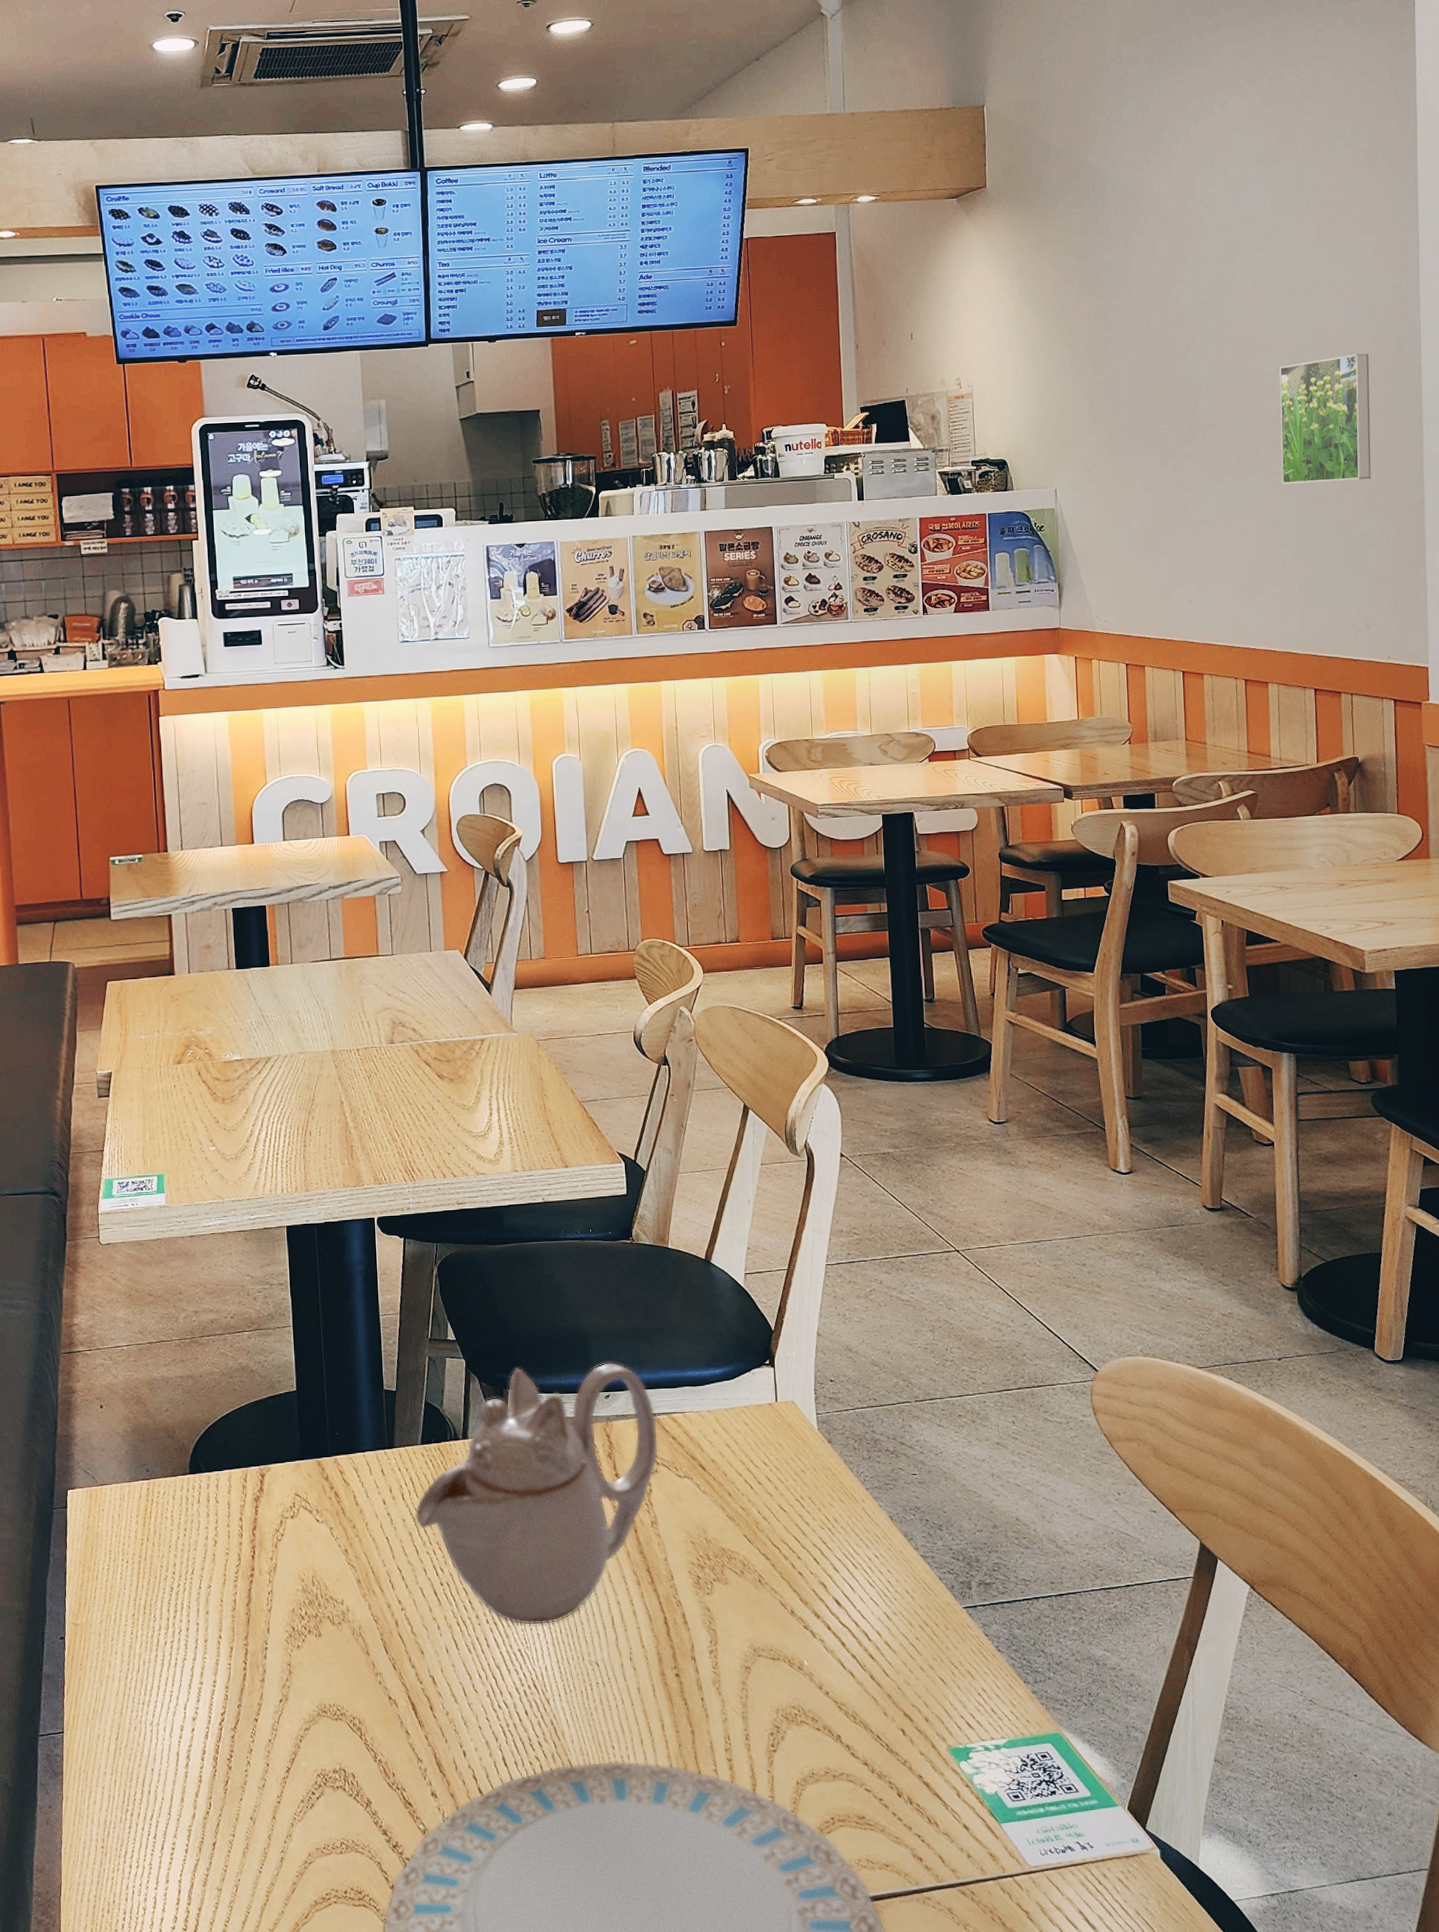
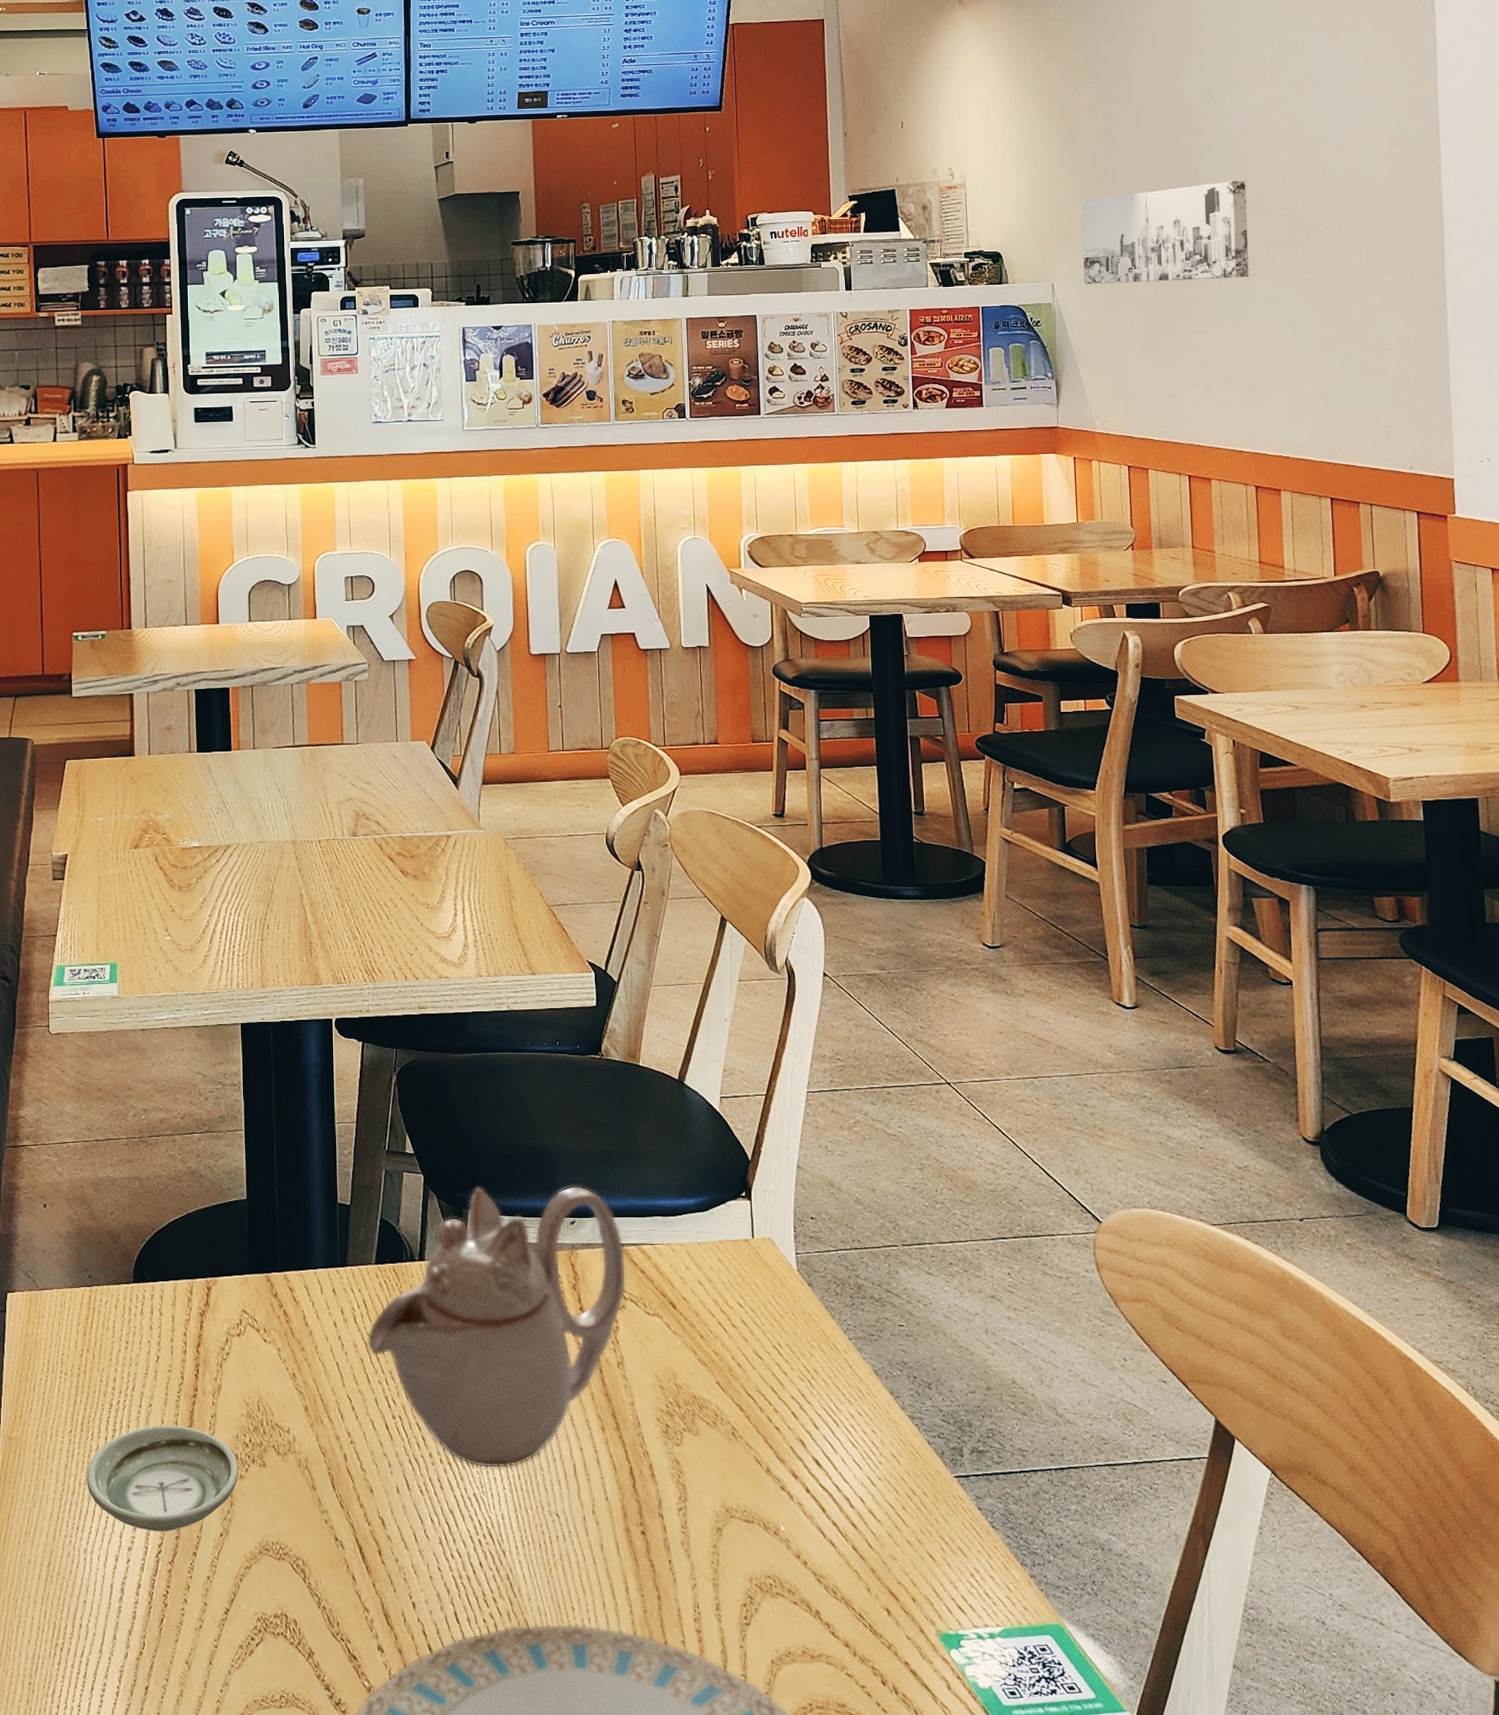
saucer: none [150,1603,296,1701] -> present [87,1425,239,1531]
wall art: none [1083,385,1241,490] -> present [1082,180,1249,285]
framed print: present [1279,353,1371,485] -> none [1289,151,1389,284]

